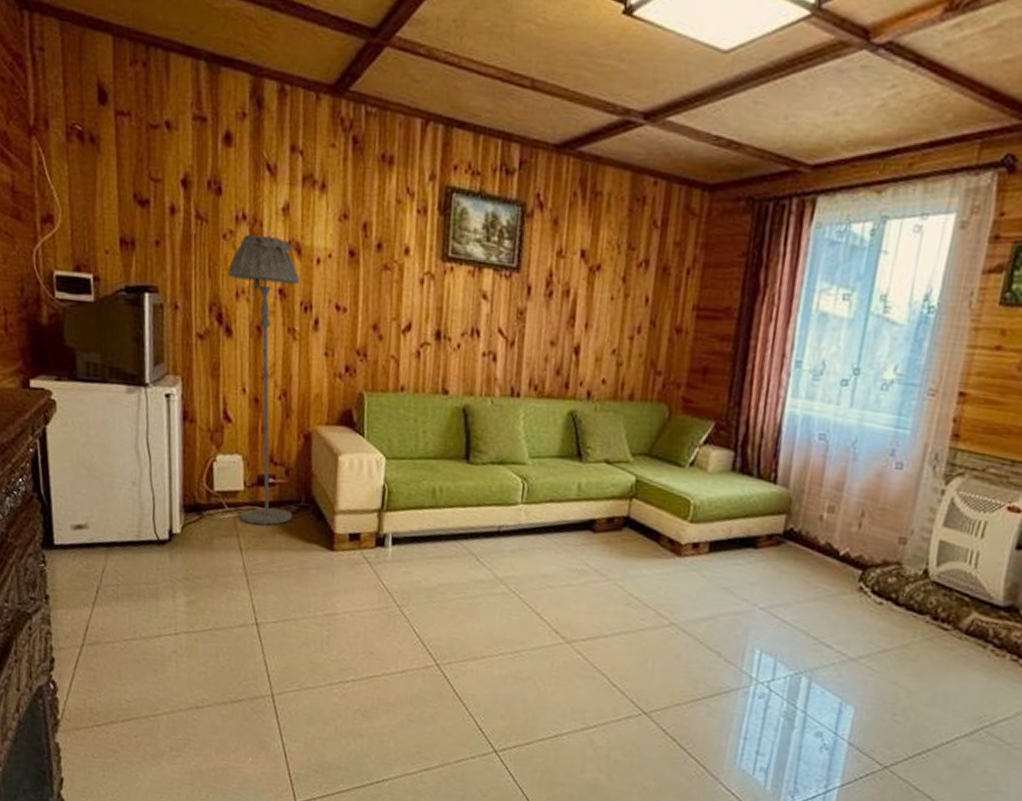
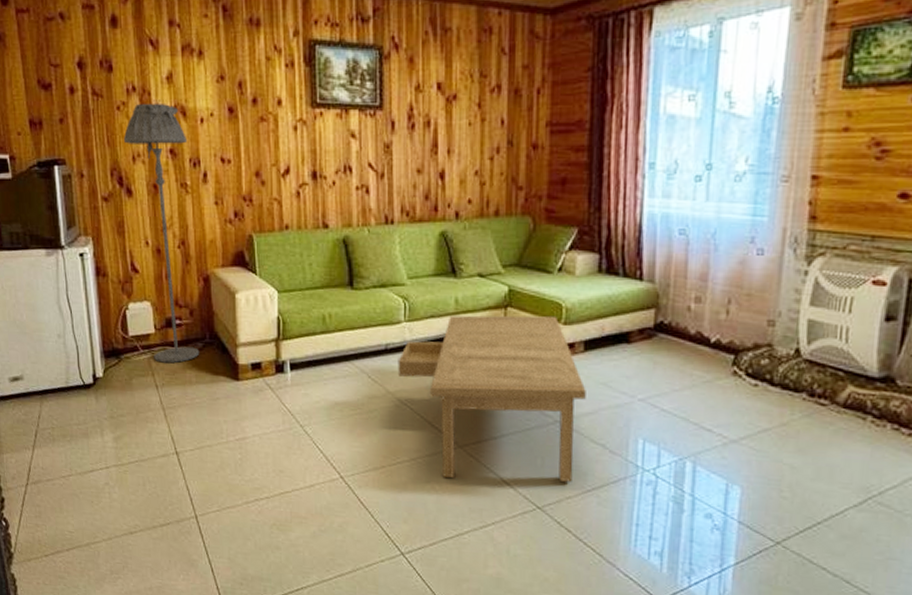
coffee table: none [508,502,707,689] -> present [398,315,586,482]

